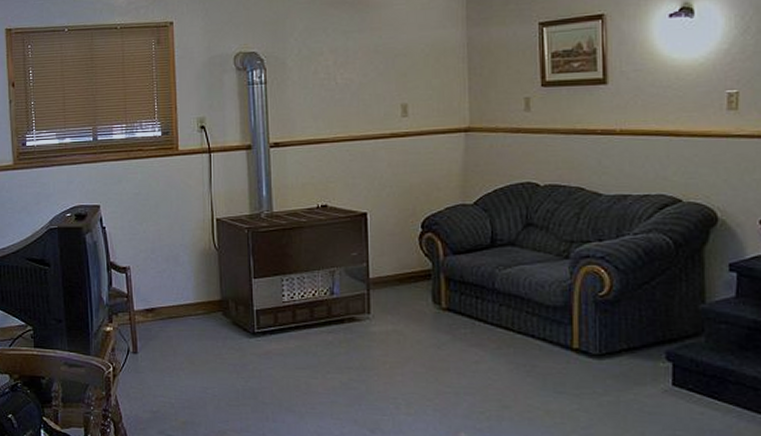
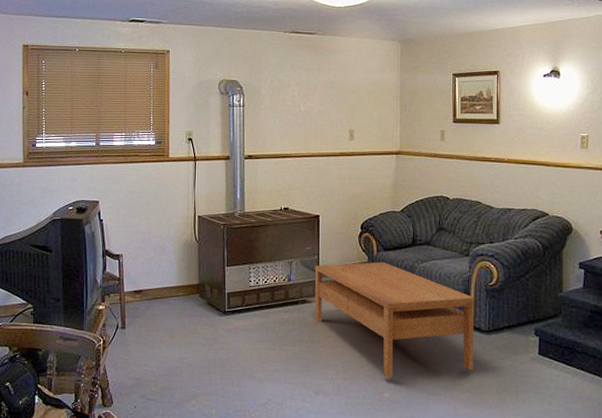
coffee table: none [363,268,580,414] -> present [314,261,475,378]

